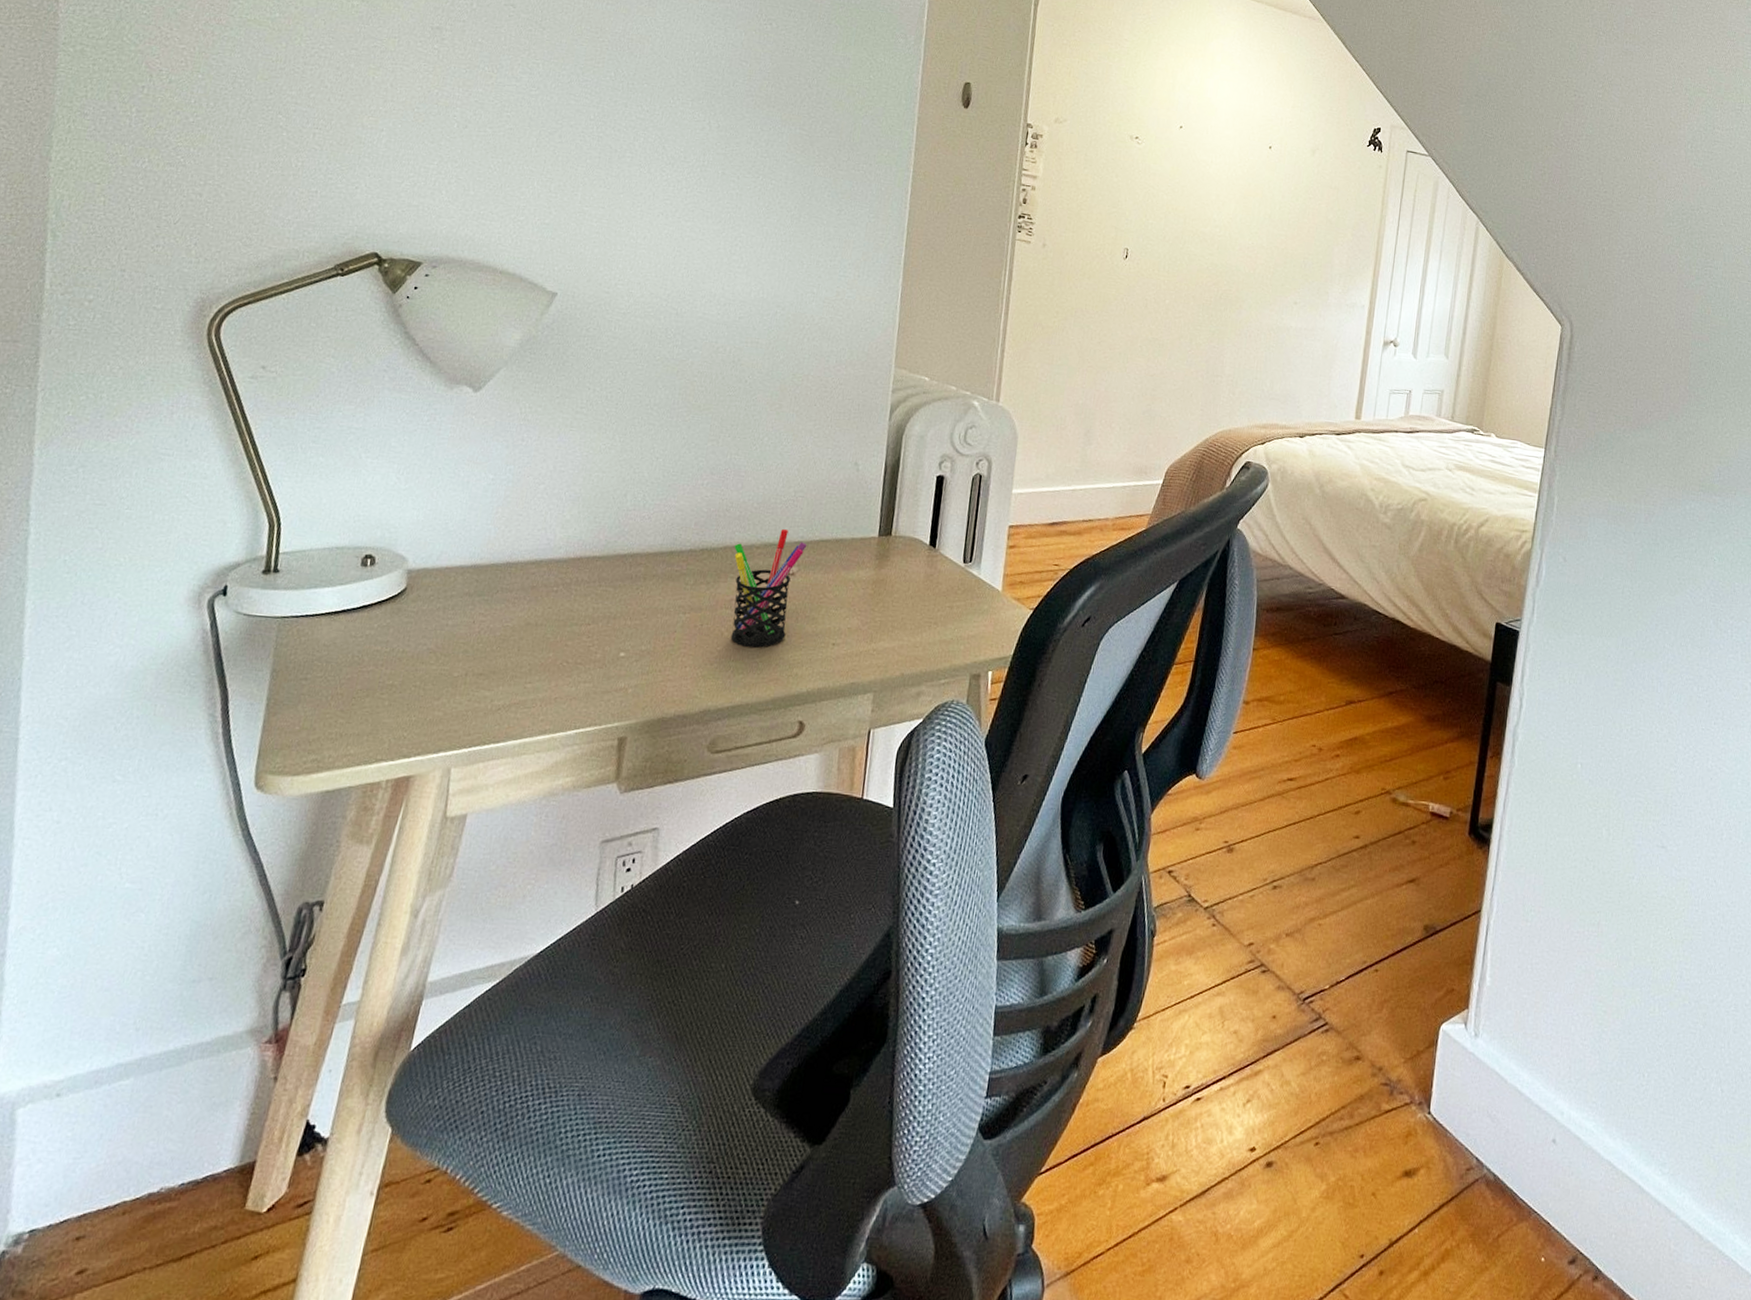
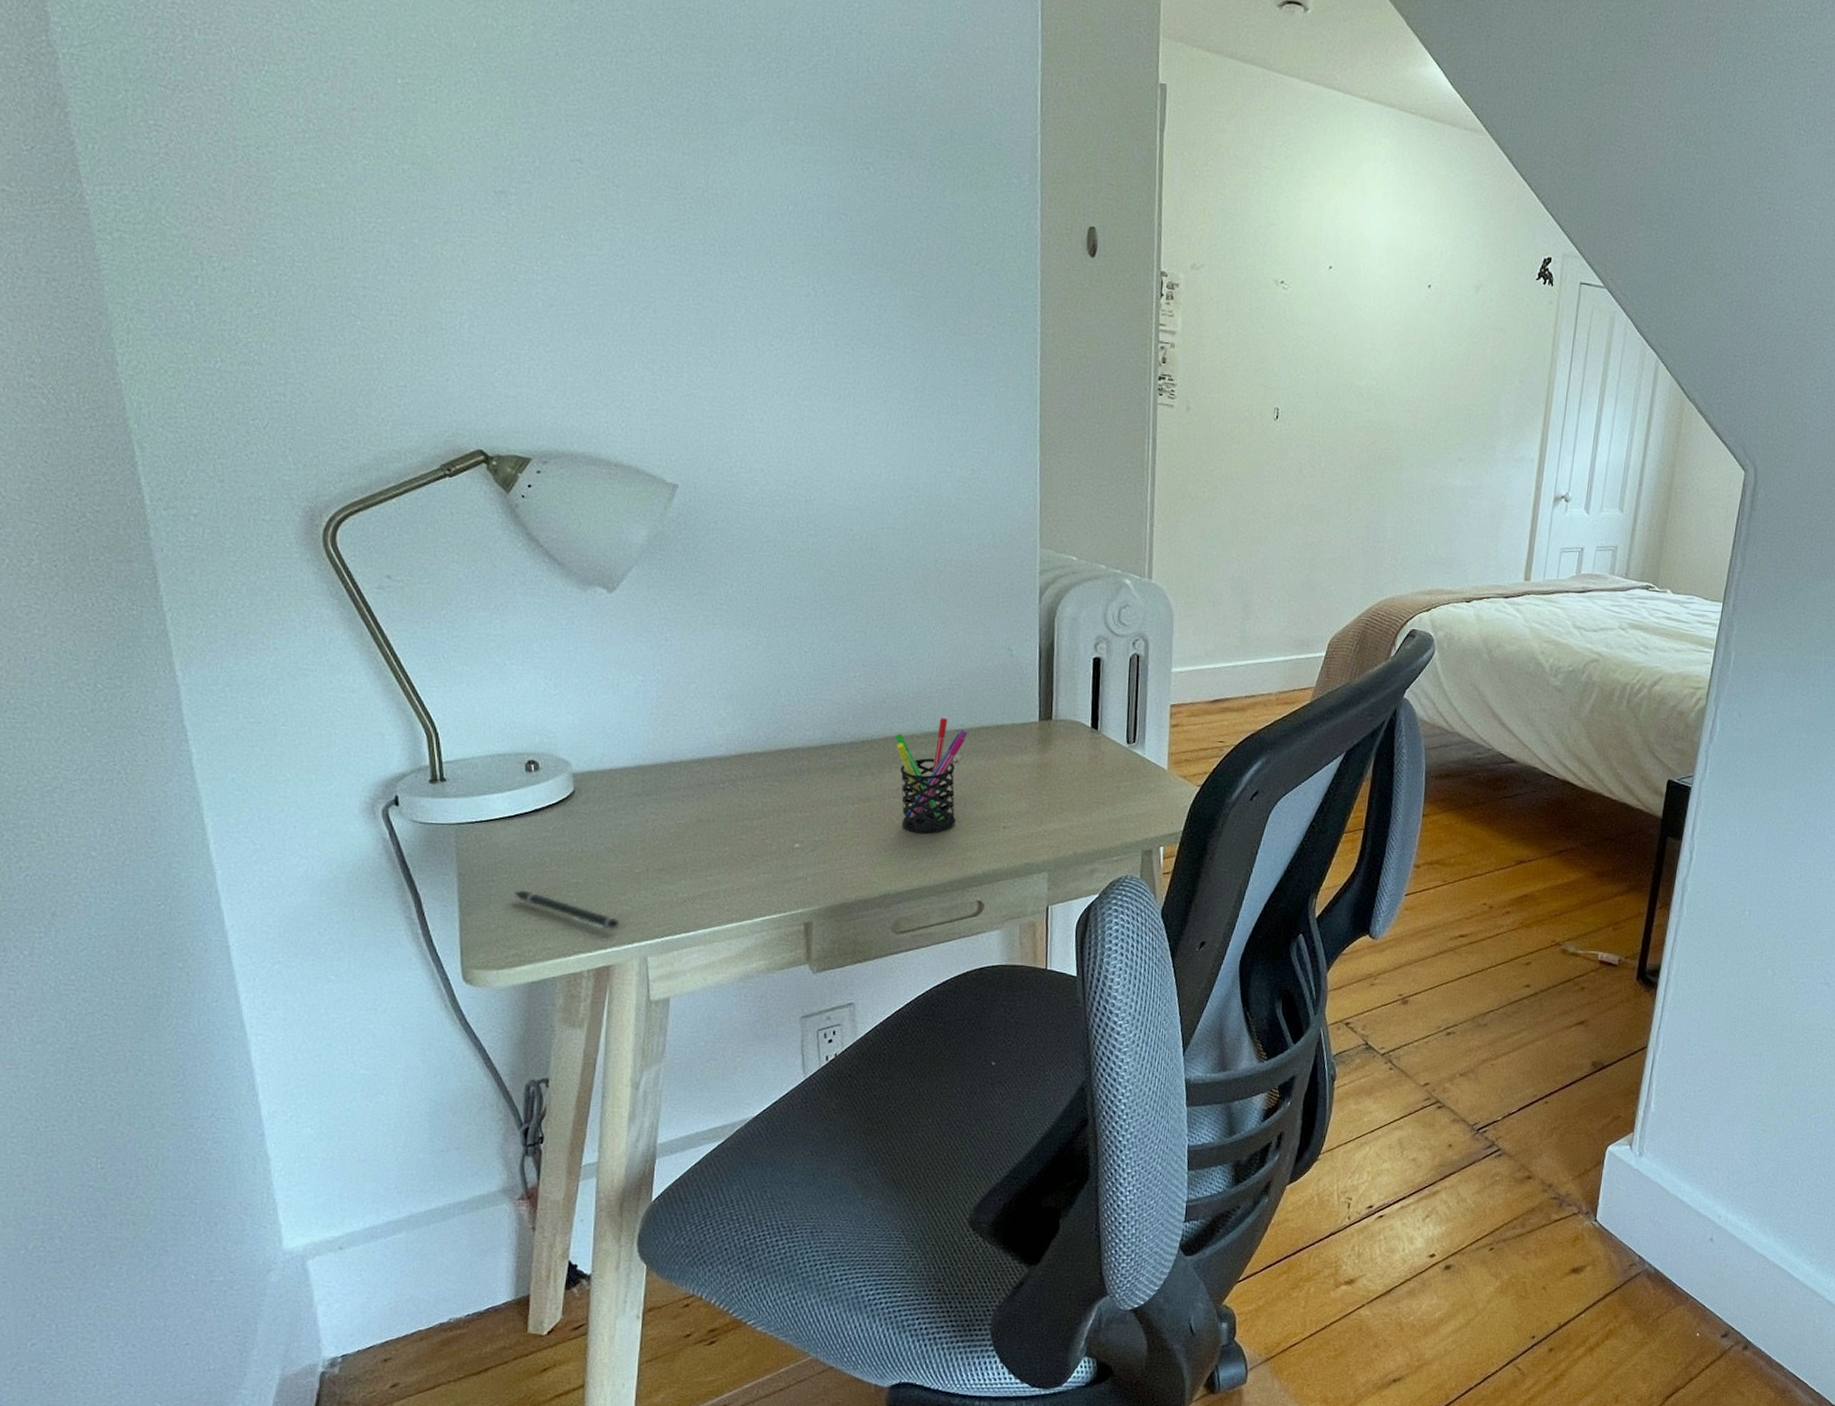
pen: none [325,690,428,736] -> present [514,890,619,929]

